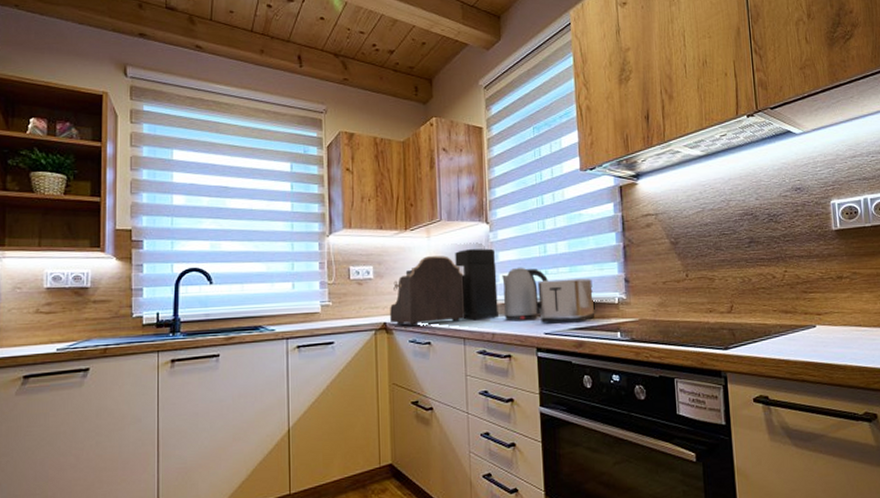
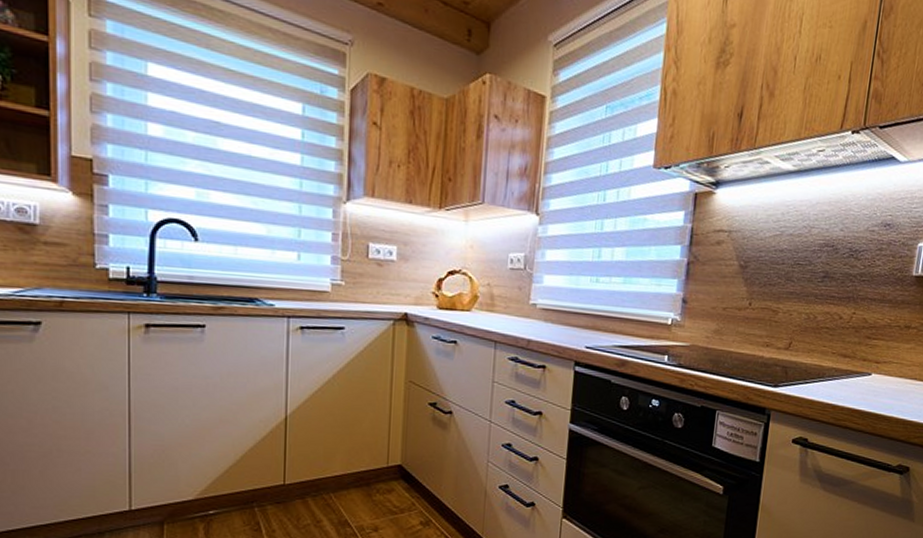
spice rack: present [390,256,465,327] -> none [412,243,503,322]
coffee maker: present [455,248,498,321] -> none [492,241,542,324]
kettle: present [502,267,548,322] -> none [544,270,598,331]
toaster: present [536,278,594,324] -> none [580,288,647,341]

